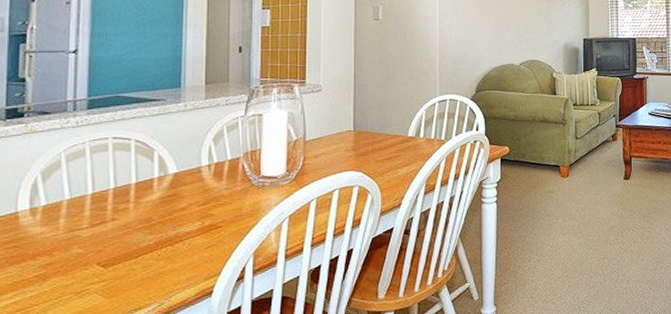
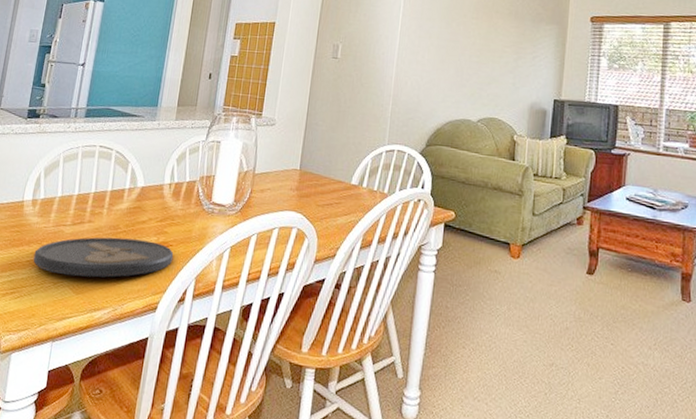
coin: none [43,226,224,283] -> present [33,237,174,278]

